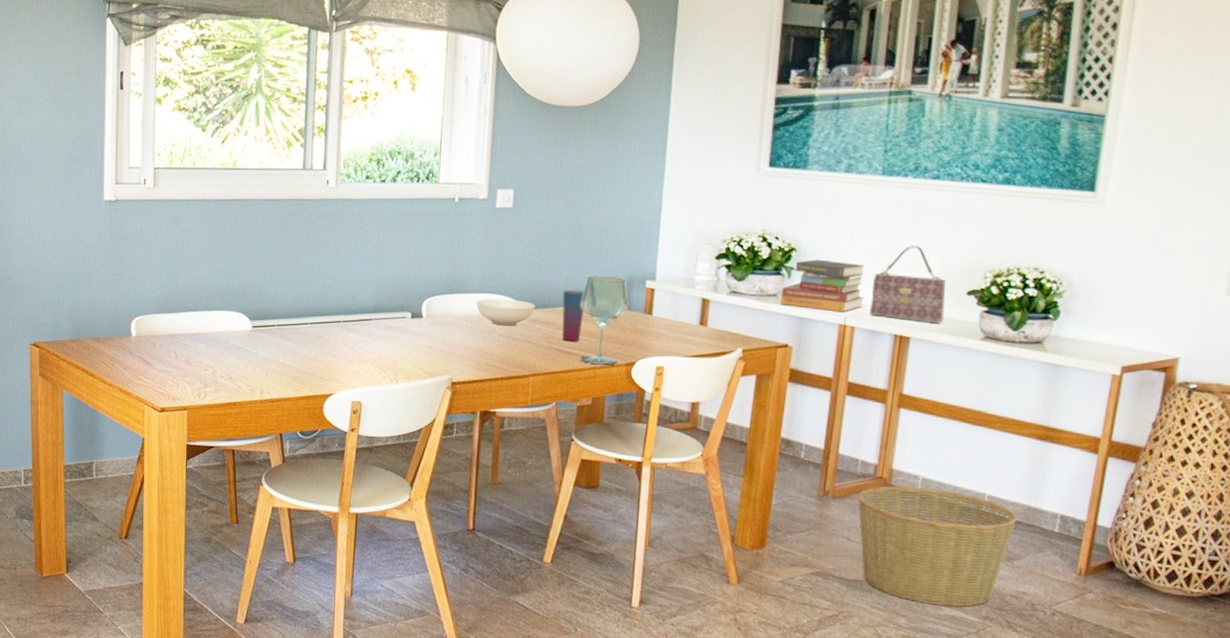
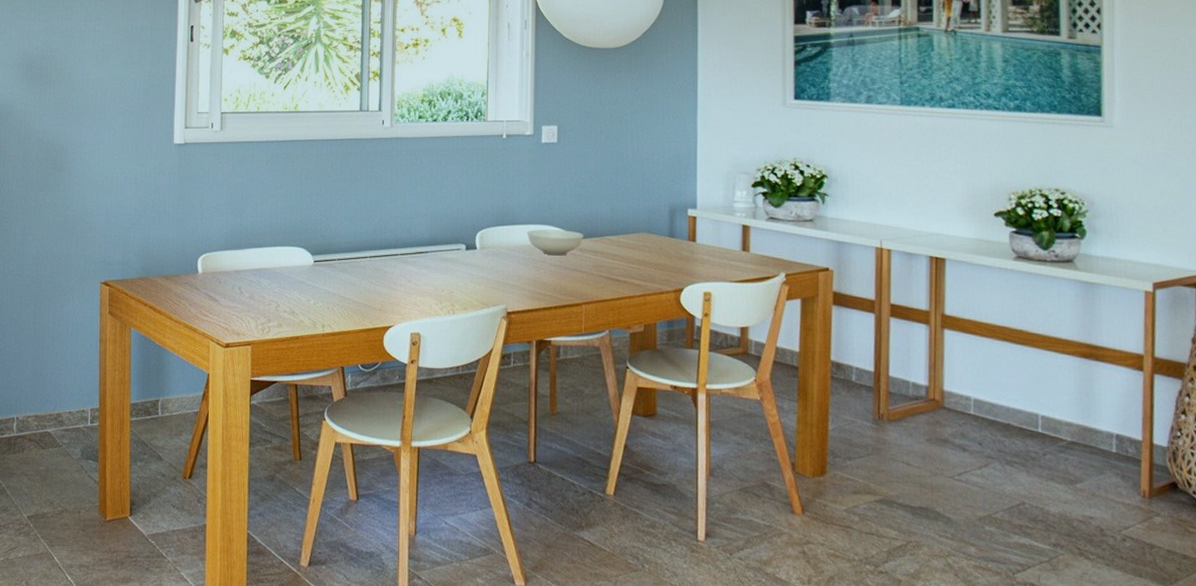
cup: present [562,289,585,342] -> none [610,219,630,270]
wine glass: present [580,275,629,365] -> none [626,205,673,292]
books: present [780,259,864,313] -> none [817,185,897,236]
basket: present [858,485,1017,607] -> none [913,408,1073,534]
handbag: present [870,246,946,324] -> none [903,170,976,245]

